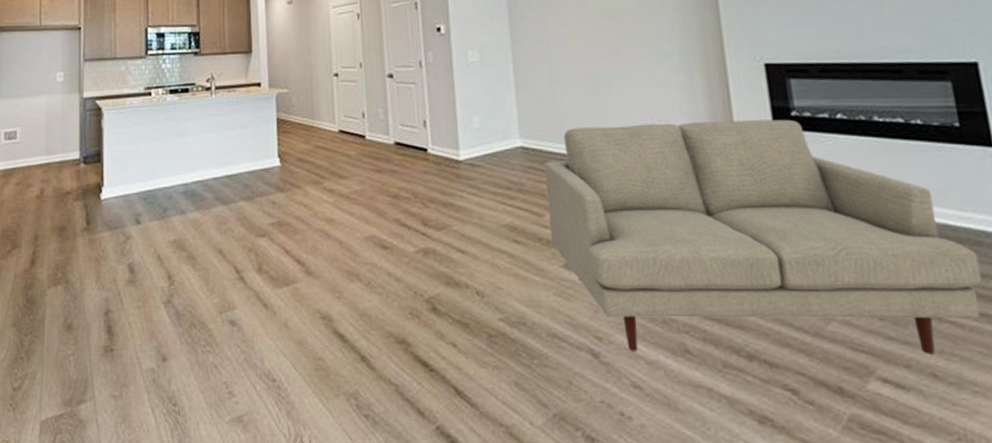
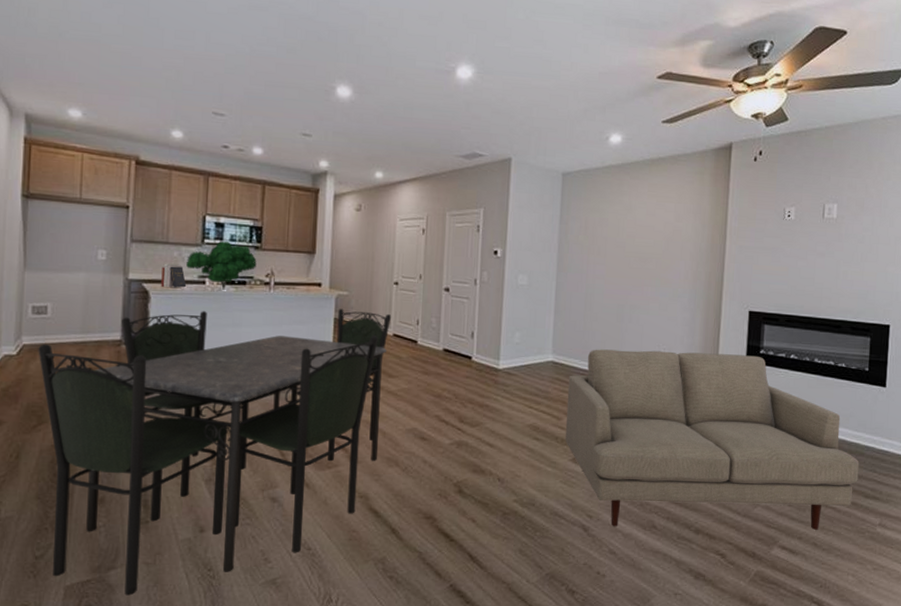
dining set: none [10,107,337,433] -> present [38,308,392,596]
books: none [112,78,135,103] -> present [161,263,187,289]
plant: none [133,50,197,101] -> present [186,240,257,291]

